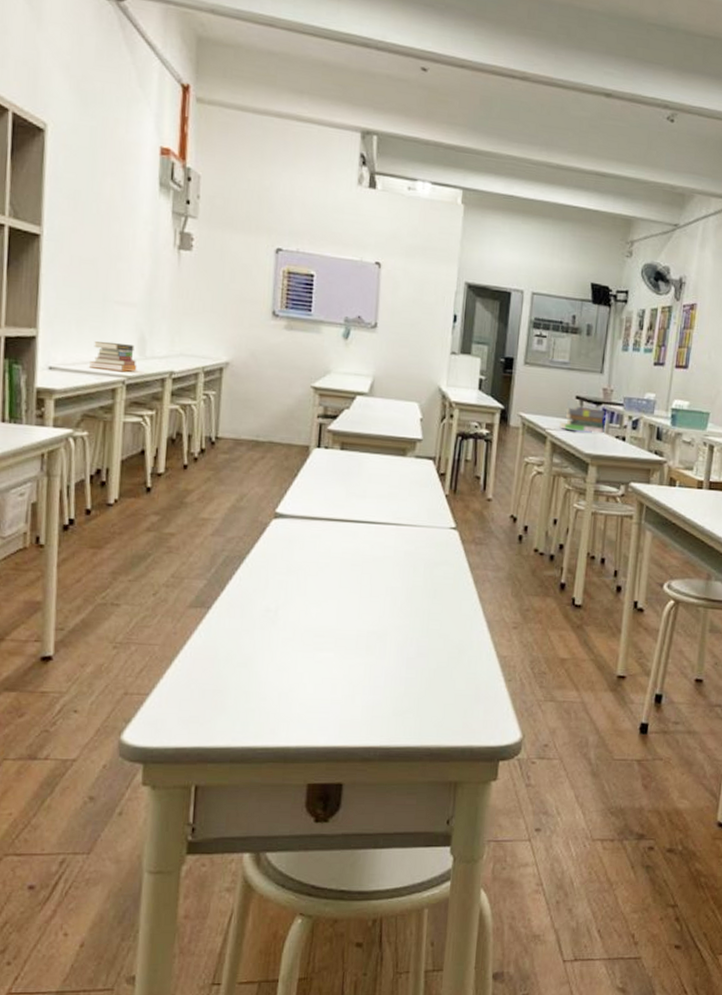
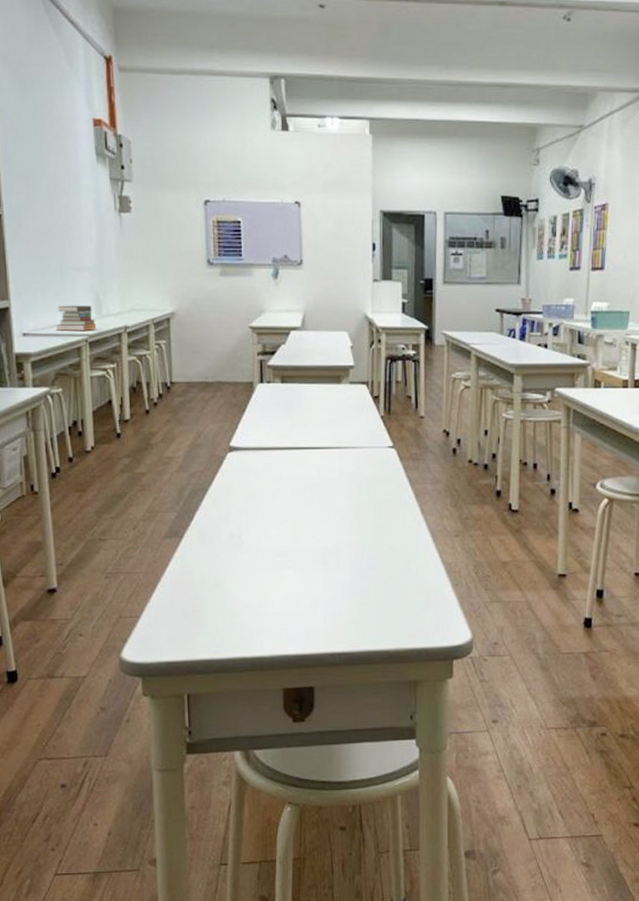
books: present [559,407,606,434] -> none [482,319,526,344]

